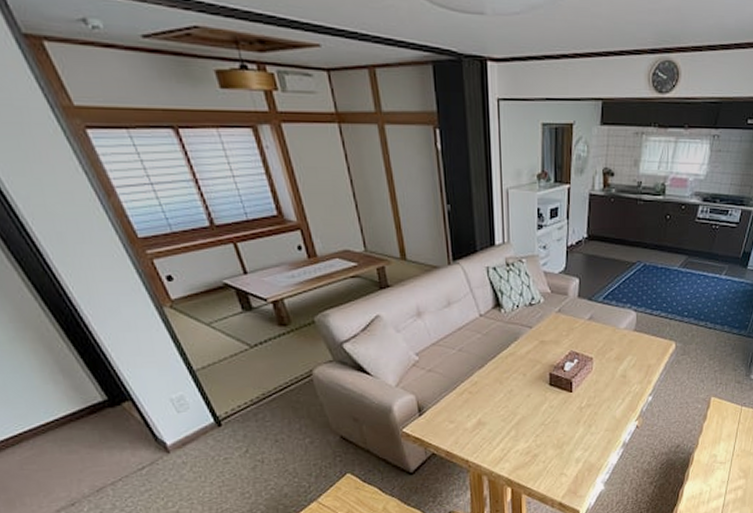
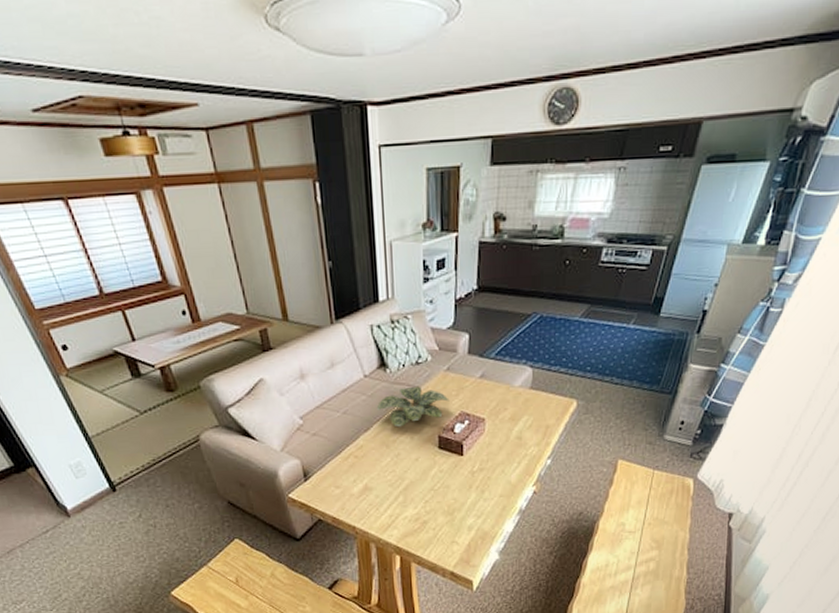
plant: none [491,326,560,365] -> present [376,386,450,427]

